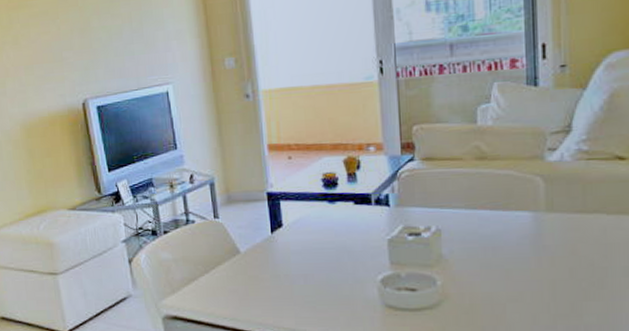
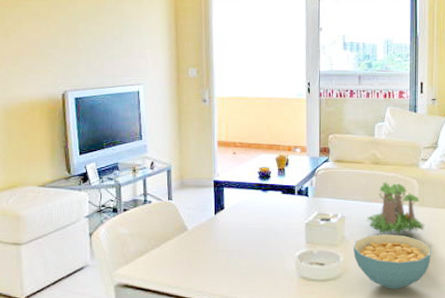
cereal bowl: none [455,249,567,320] -> present [353,233,431,289]
plant: none [470,164,556,251] -> present [366,169,425,235]

